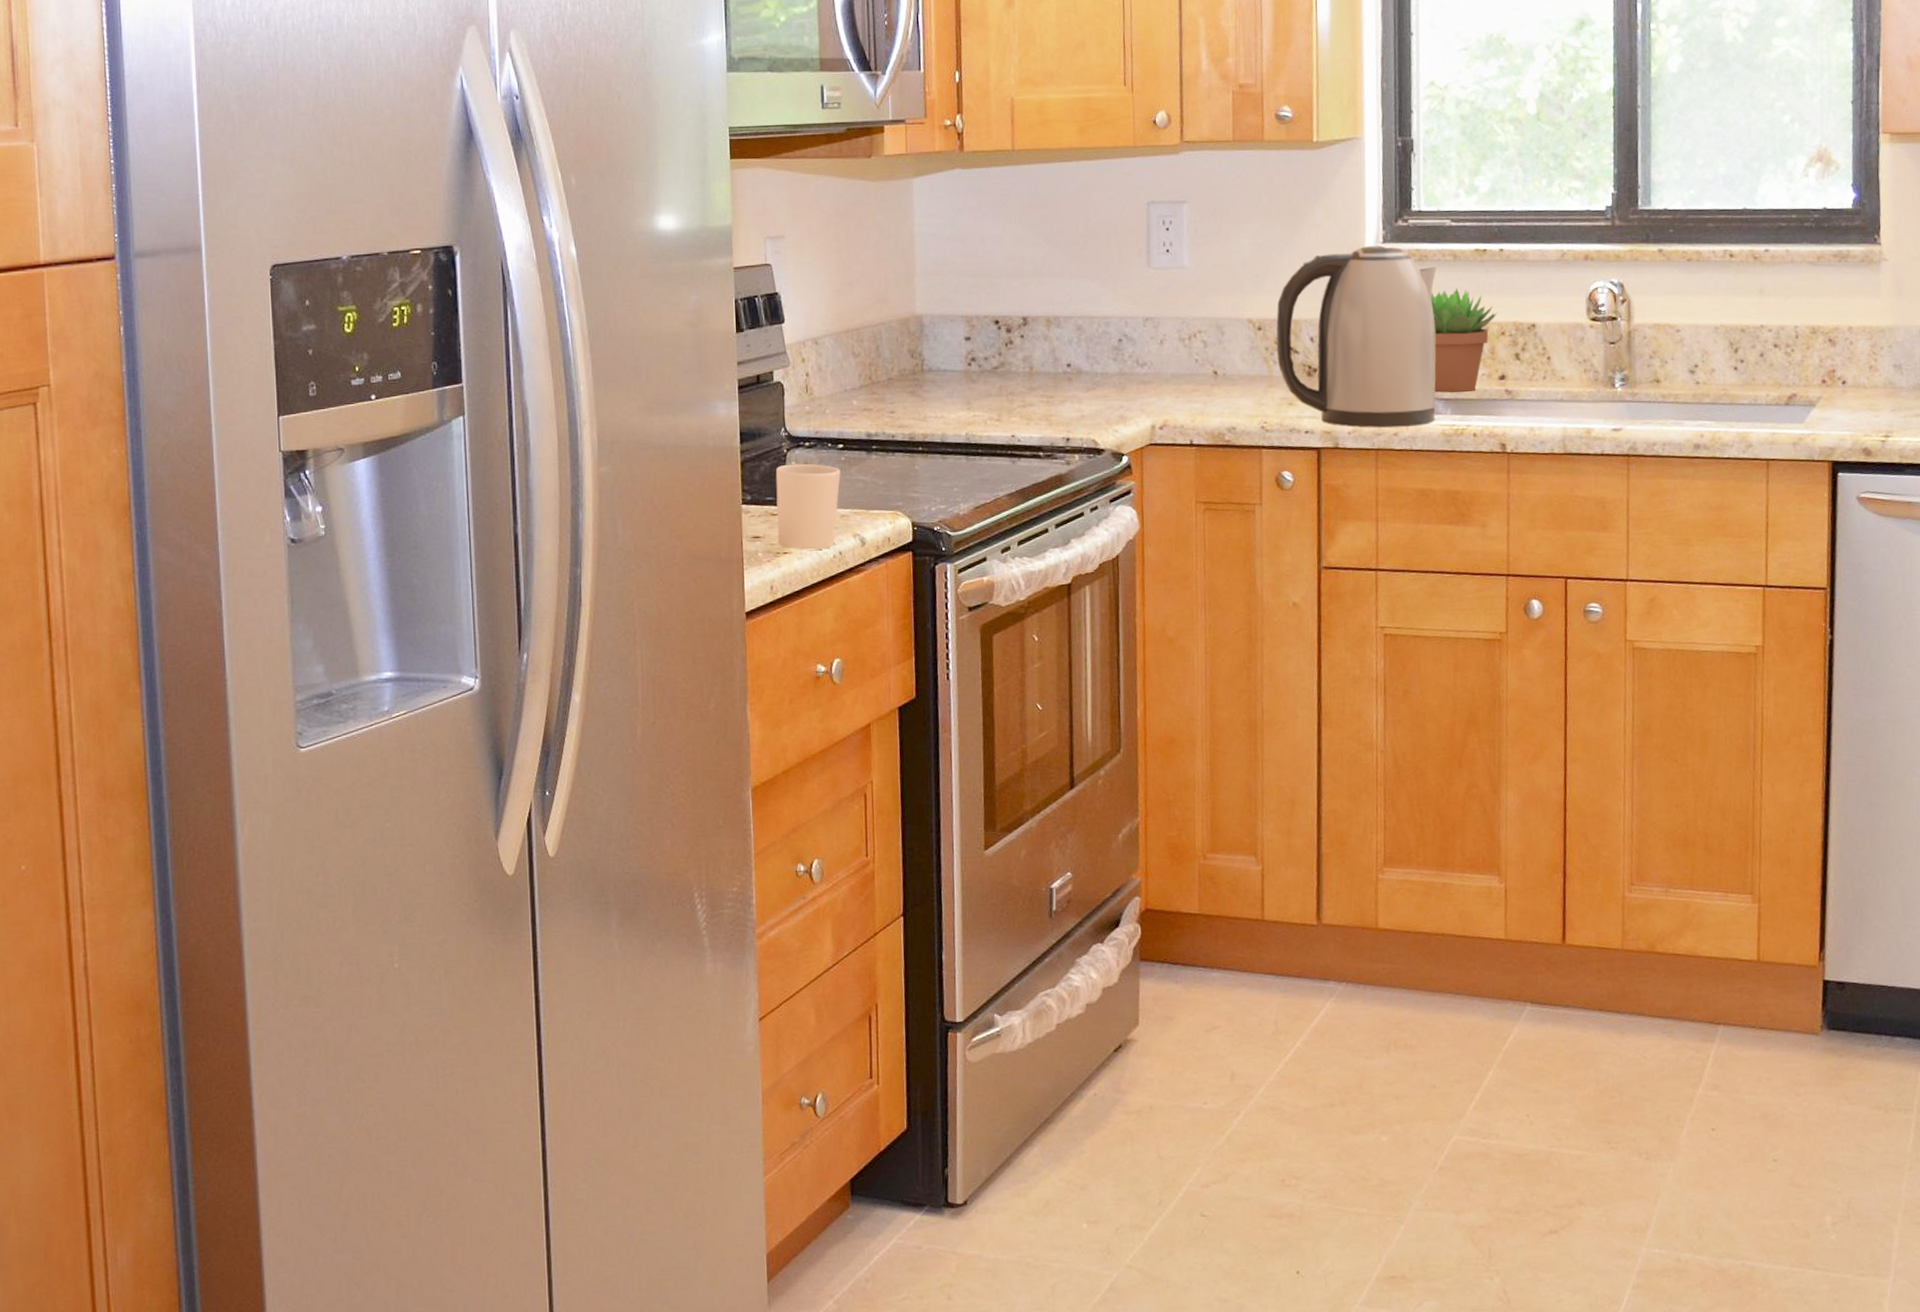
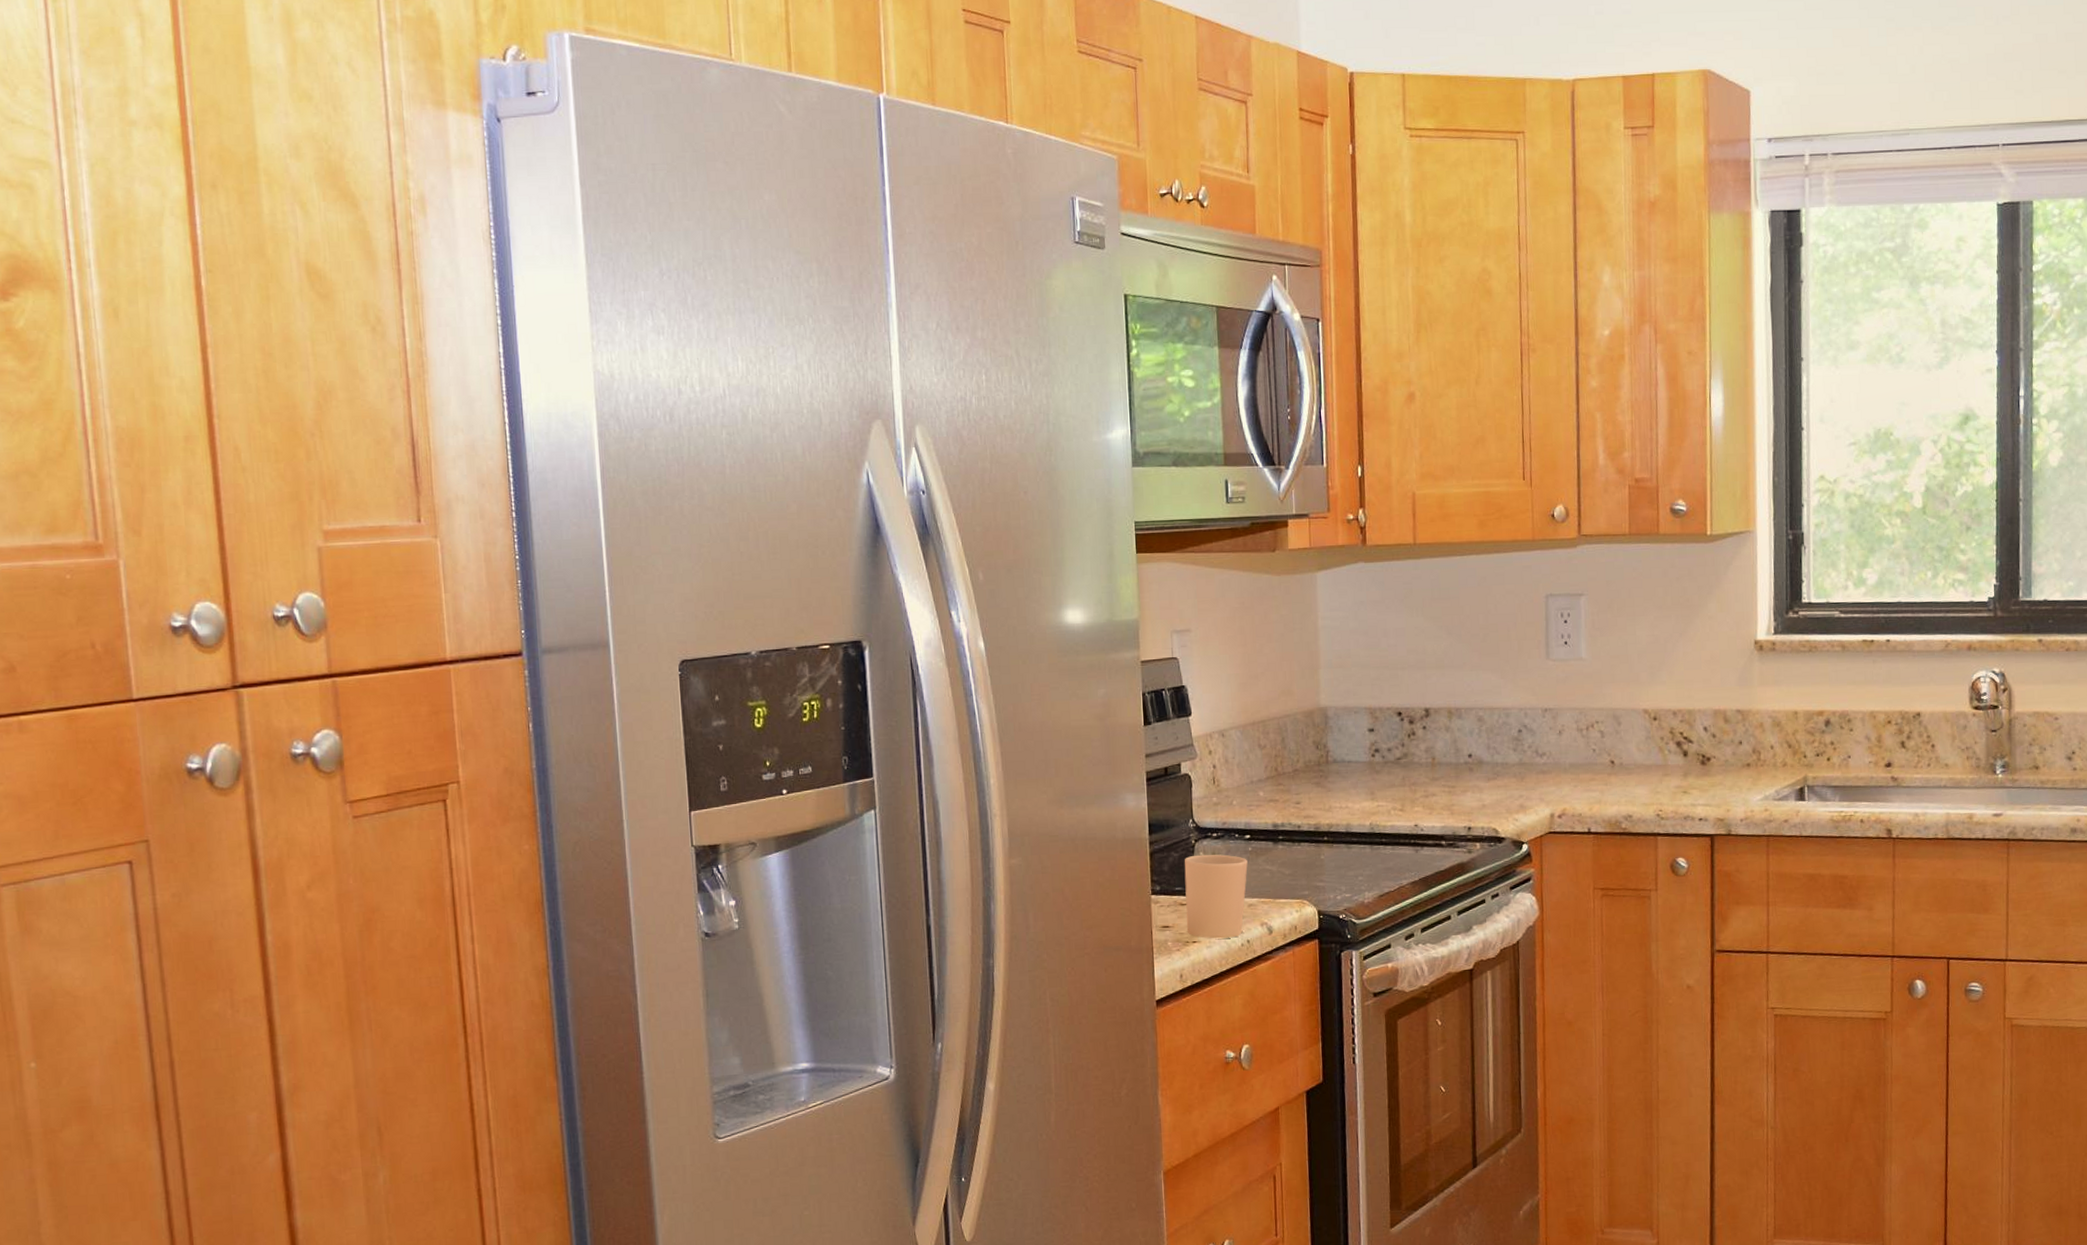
kettle: present [1276,245,1437,429] -> none [1671,636,1826,816]
succulent plant: present [1431,287,1497,393] -> none [1820,677,1884,780]

